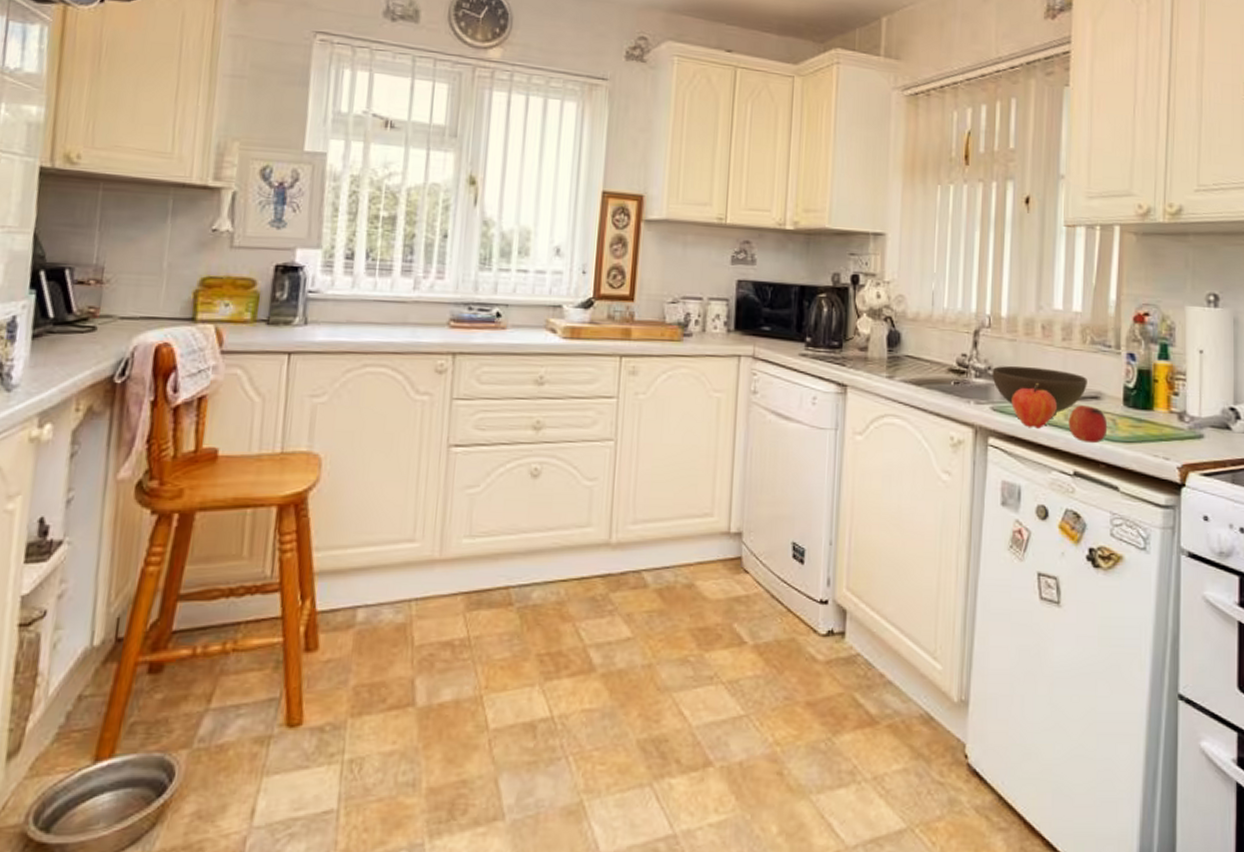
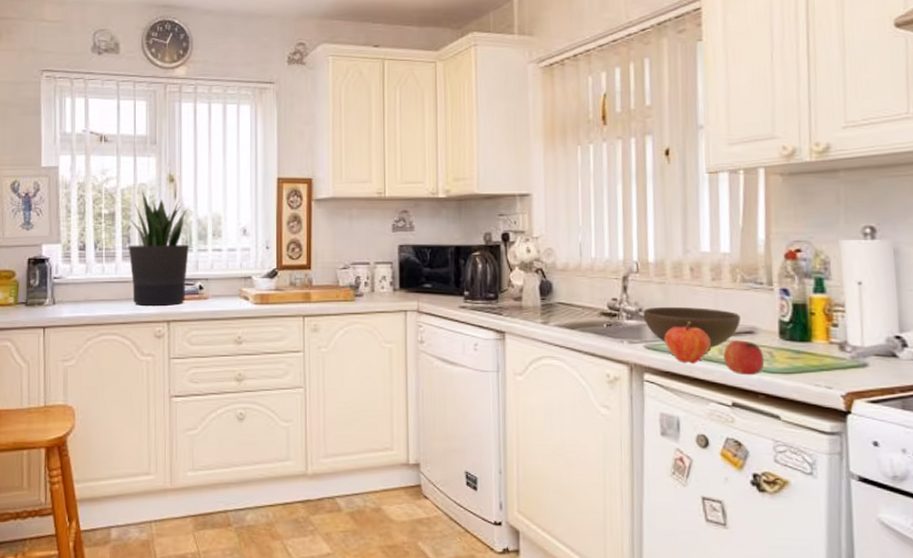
planter: none [410,192,489,335] -> present [128,191,189,306]

